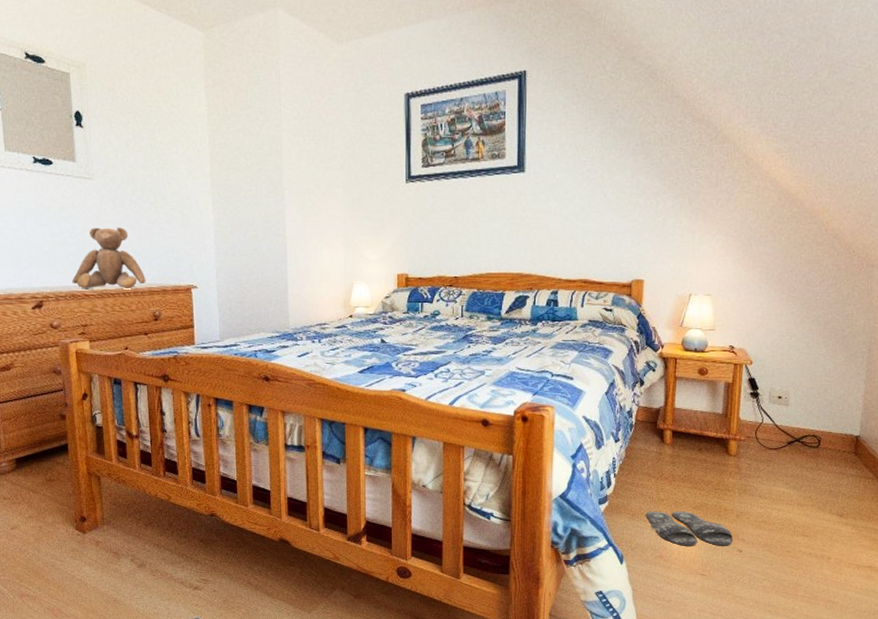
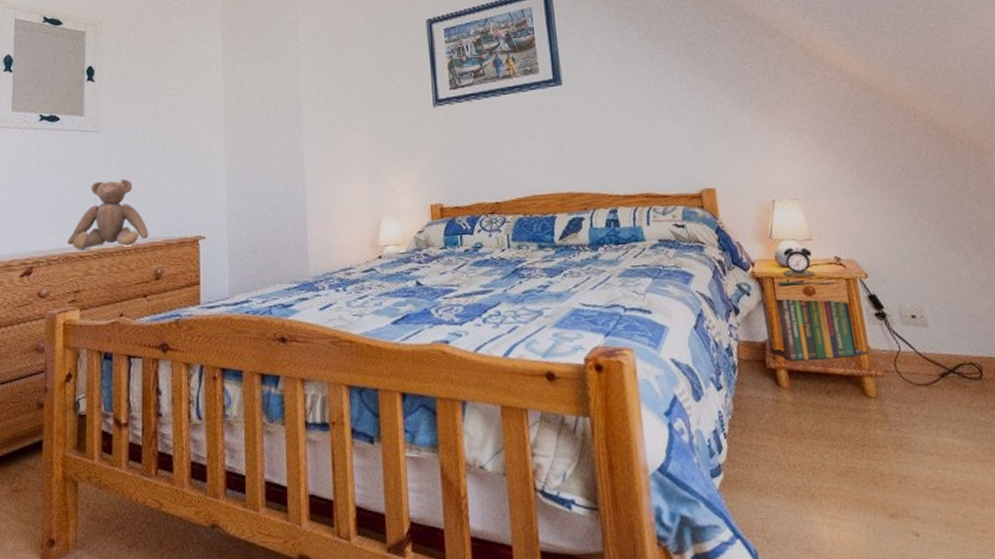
slippers: present [645,511,733,546] -> none [775,480,903,532]
books: none [661,362,738,425] -> present [761,280,869,361]
alarm clock: none [685,333,712,360] -> present [783,244,815,278]

